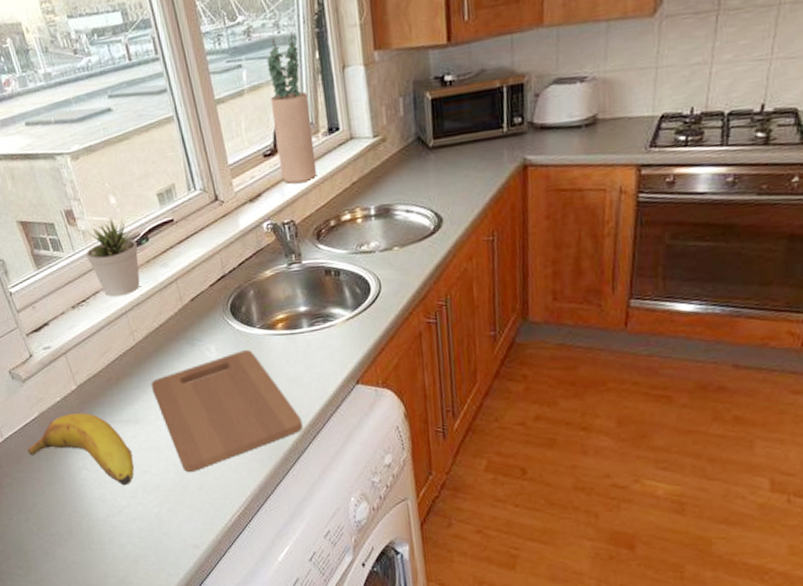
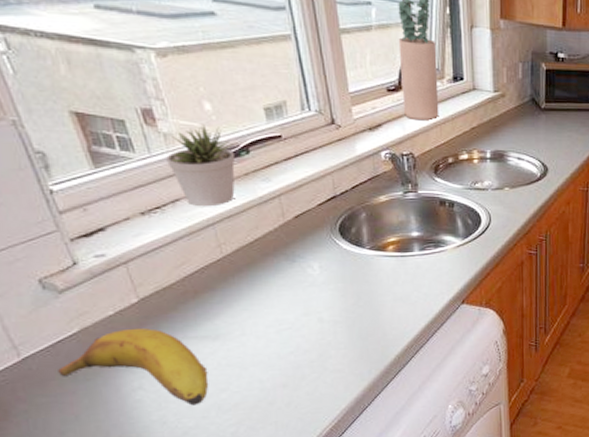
cutting board: present [151,350,303,472] -> none [238,269,406,388]

